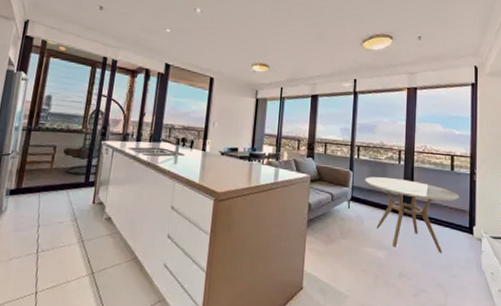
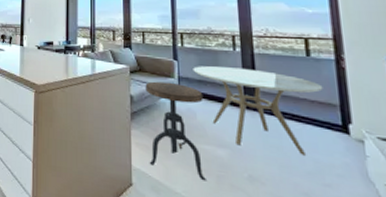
side table: none [319,190,371,280] -> present [145,81,206,181]

